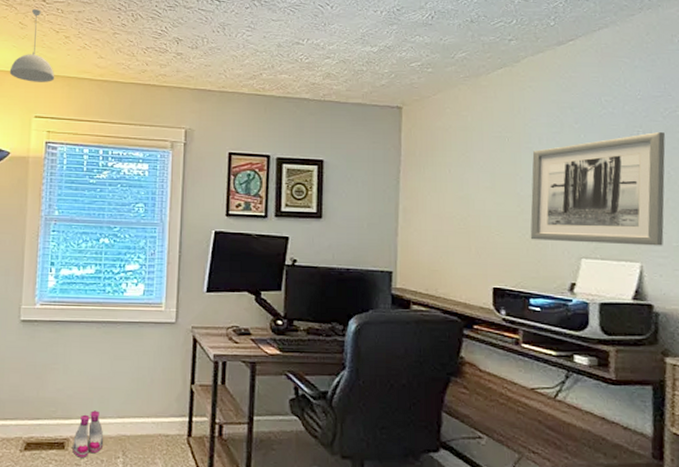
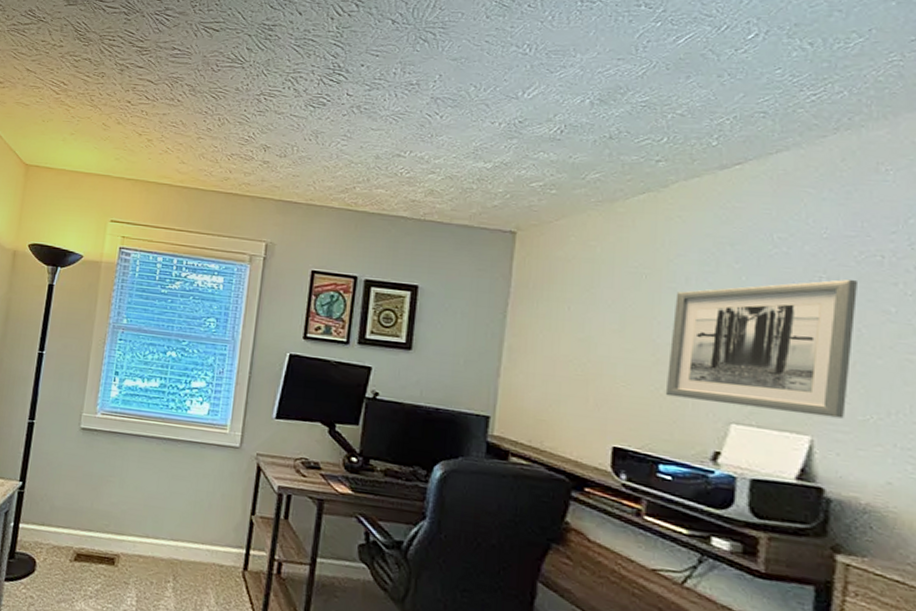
pendant light: present [9,9,55,82] -> none [89,110,134,186]
boots: present [73,410,104,458] -> none [122,529,156,577]

